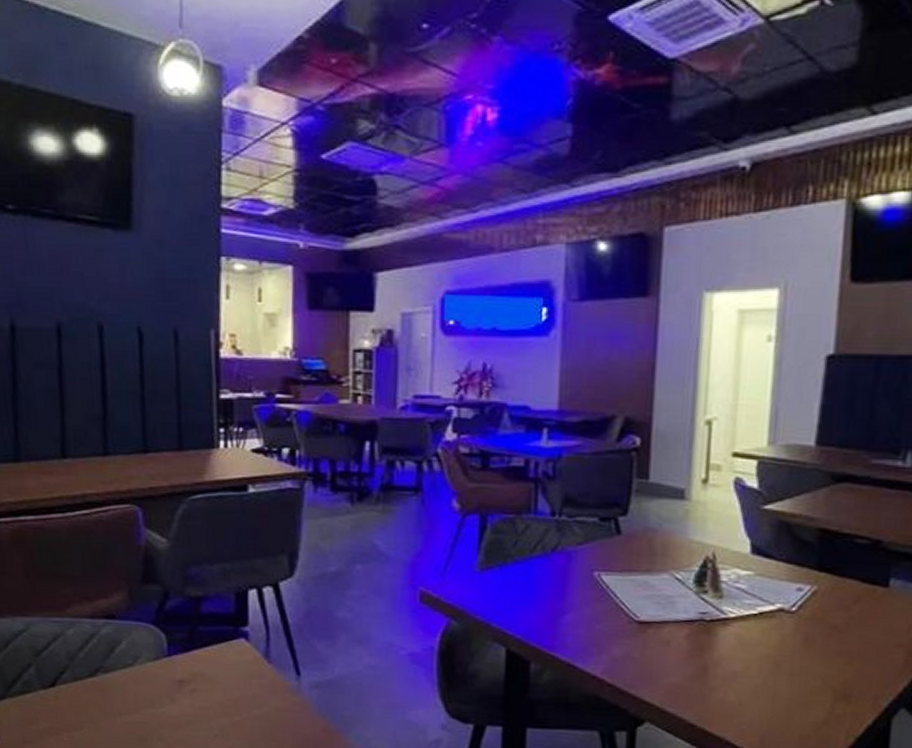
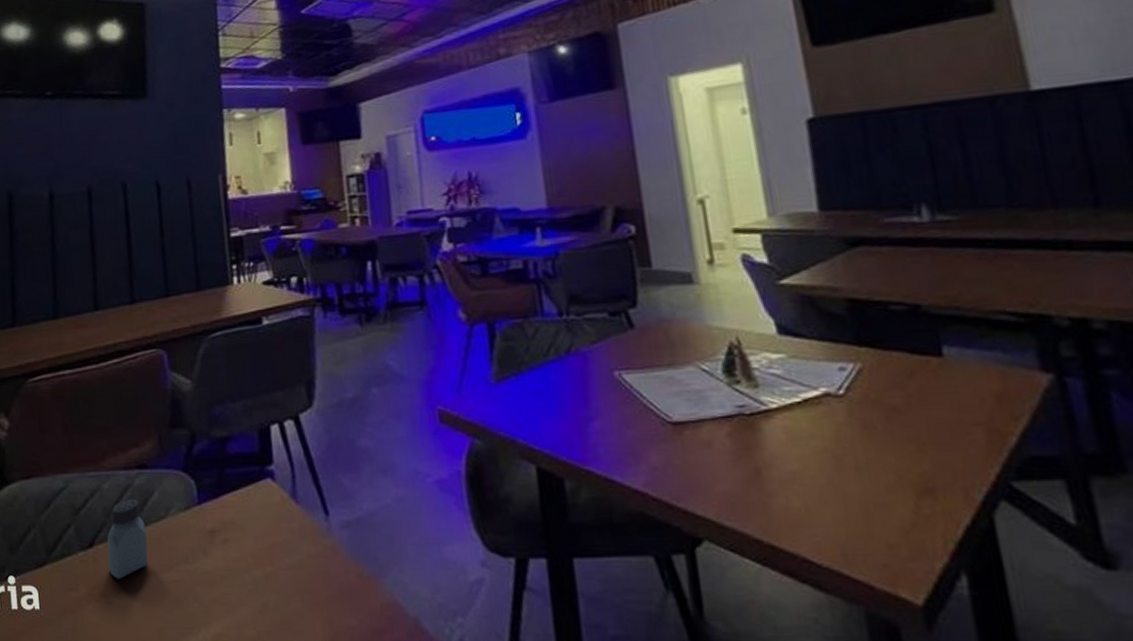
saltshaker: none [70,645,113,717] -> present [107,498,148,579]

